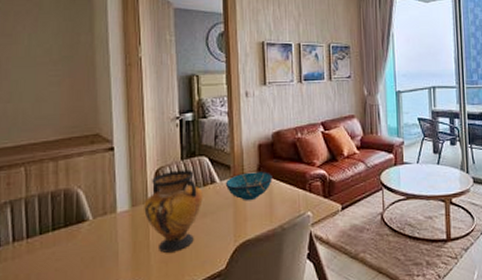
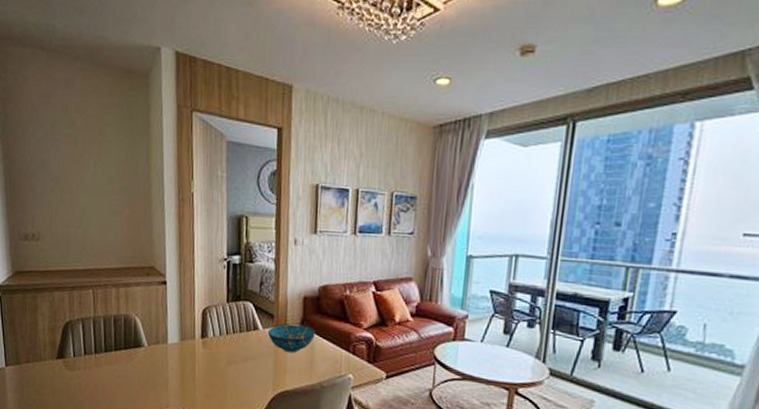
vase: present [144,170,203,253] -> none [191,311,246,389]

